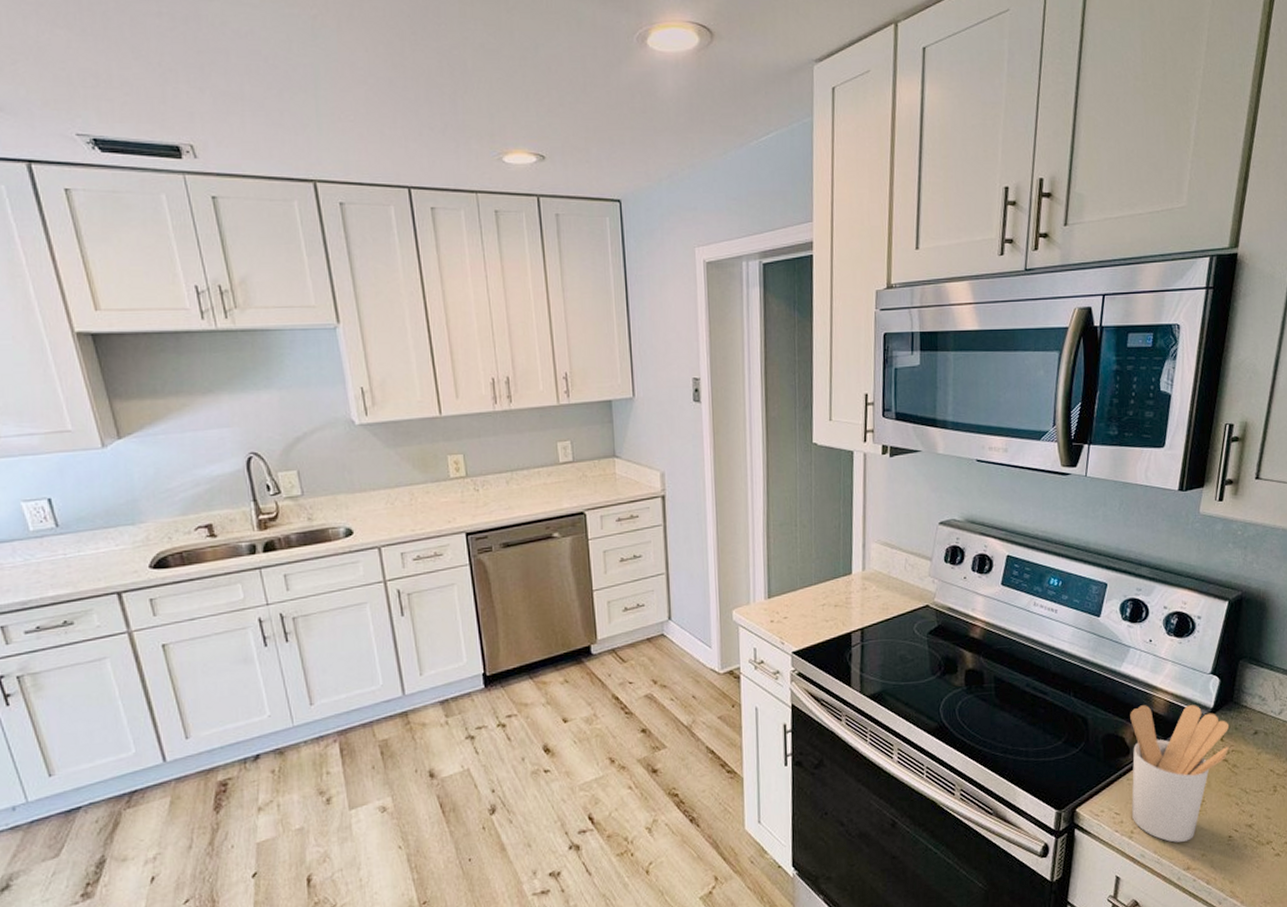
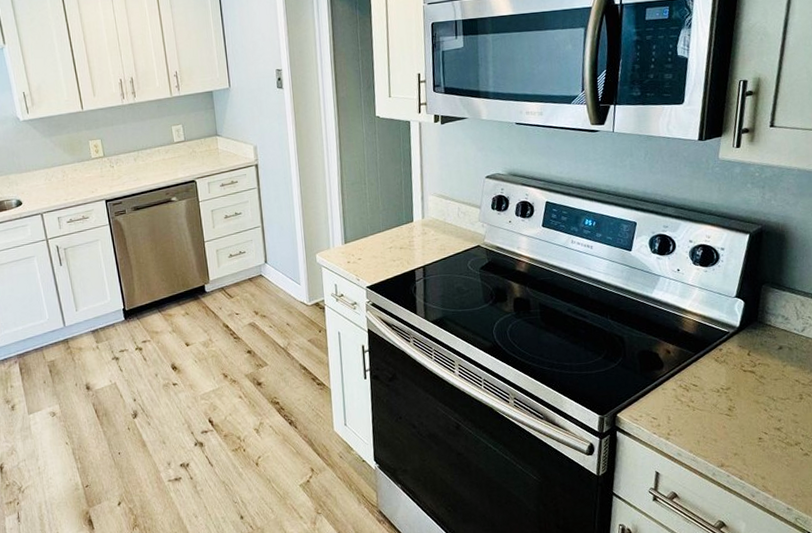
utensil holder: present [1130,705,1230,843] -> none [662,324,756,443]

